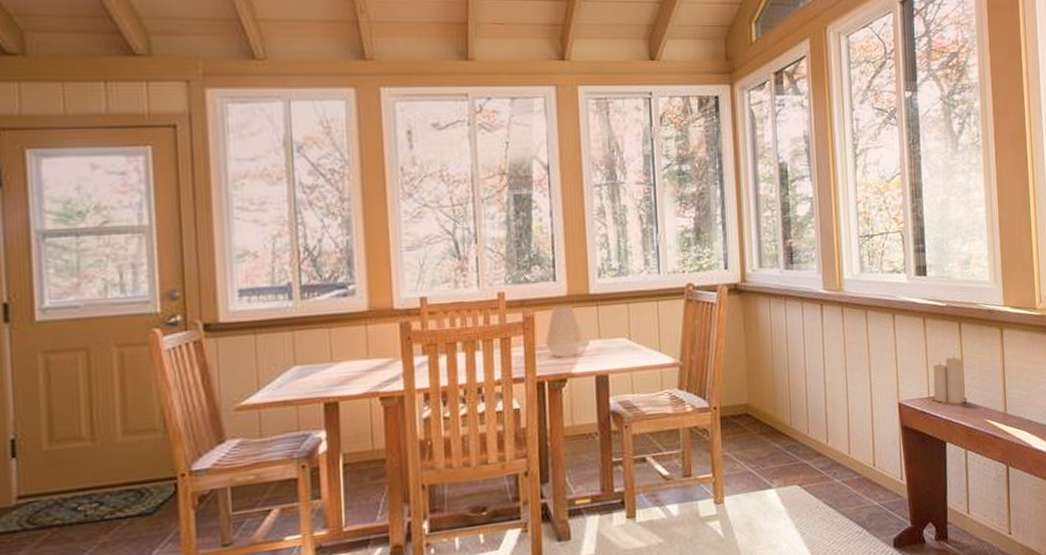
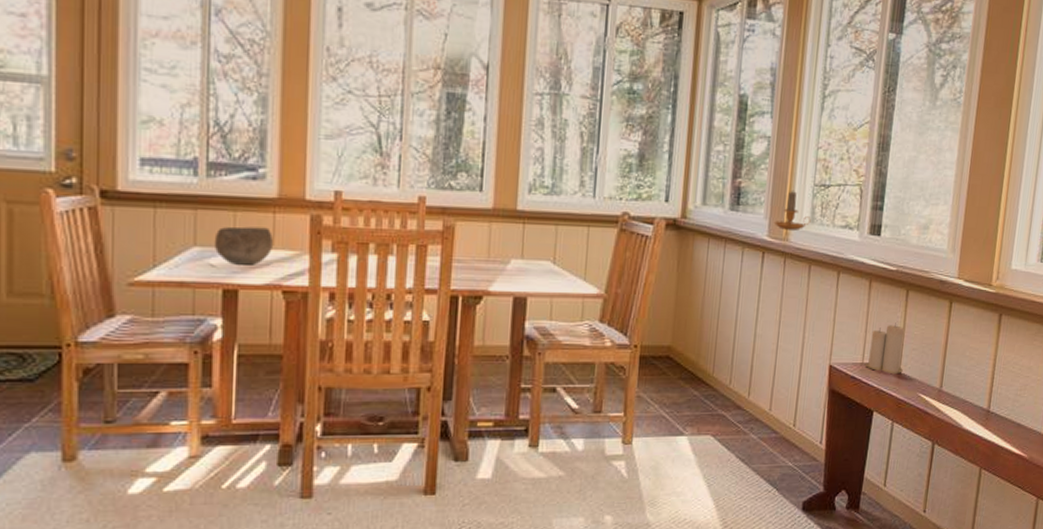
bowl: none [312,339,367,379] -> present [213,226,273,265]
vase: present [545,305,583,358] -> none [464,218,504,274]
candle: none [827,243,861,281] -> present [773,190,811,230]

